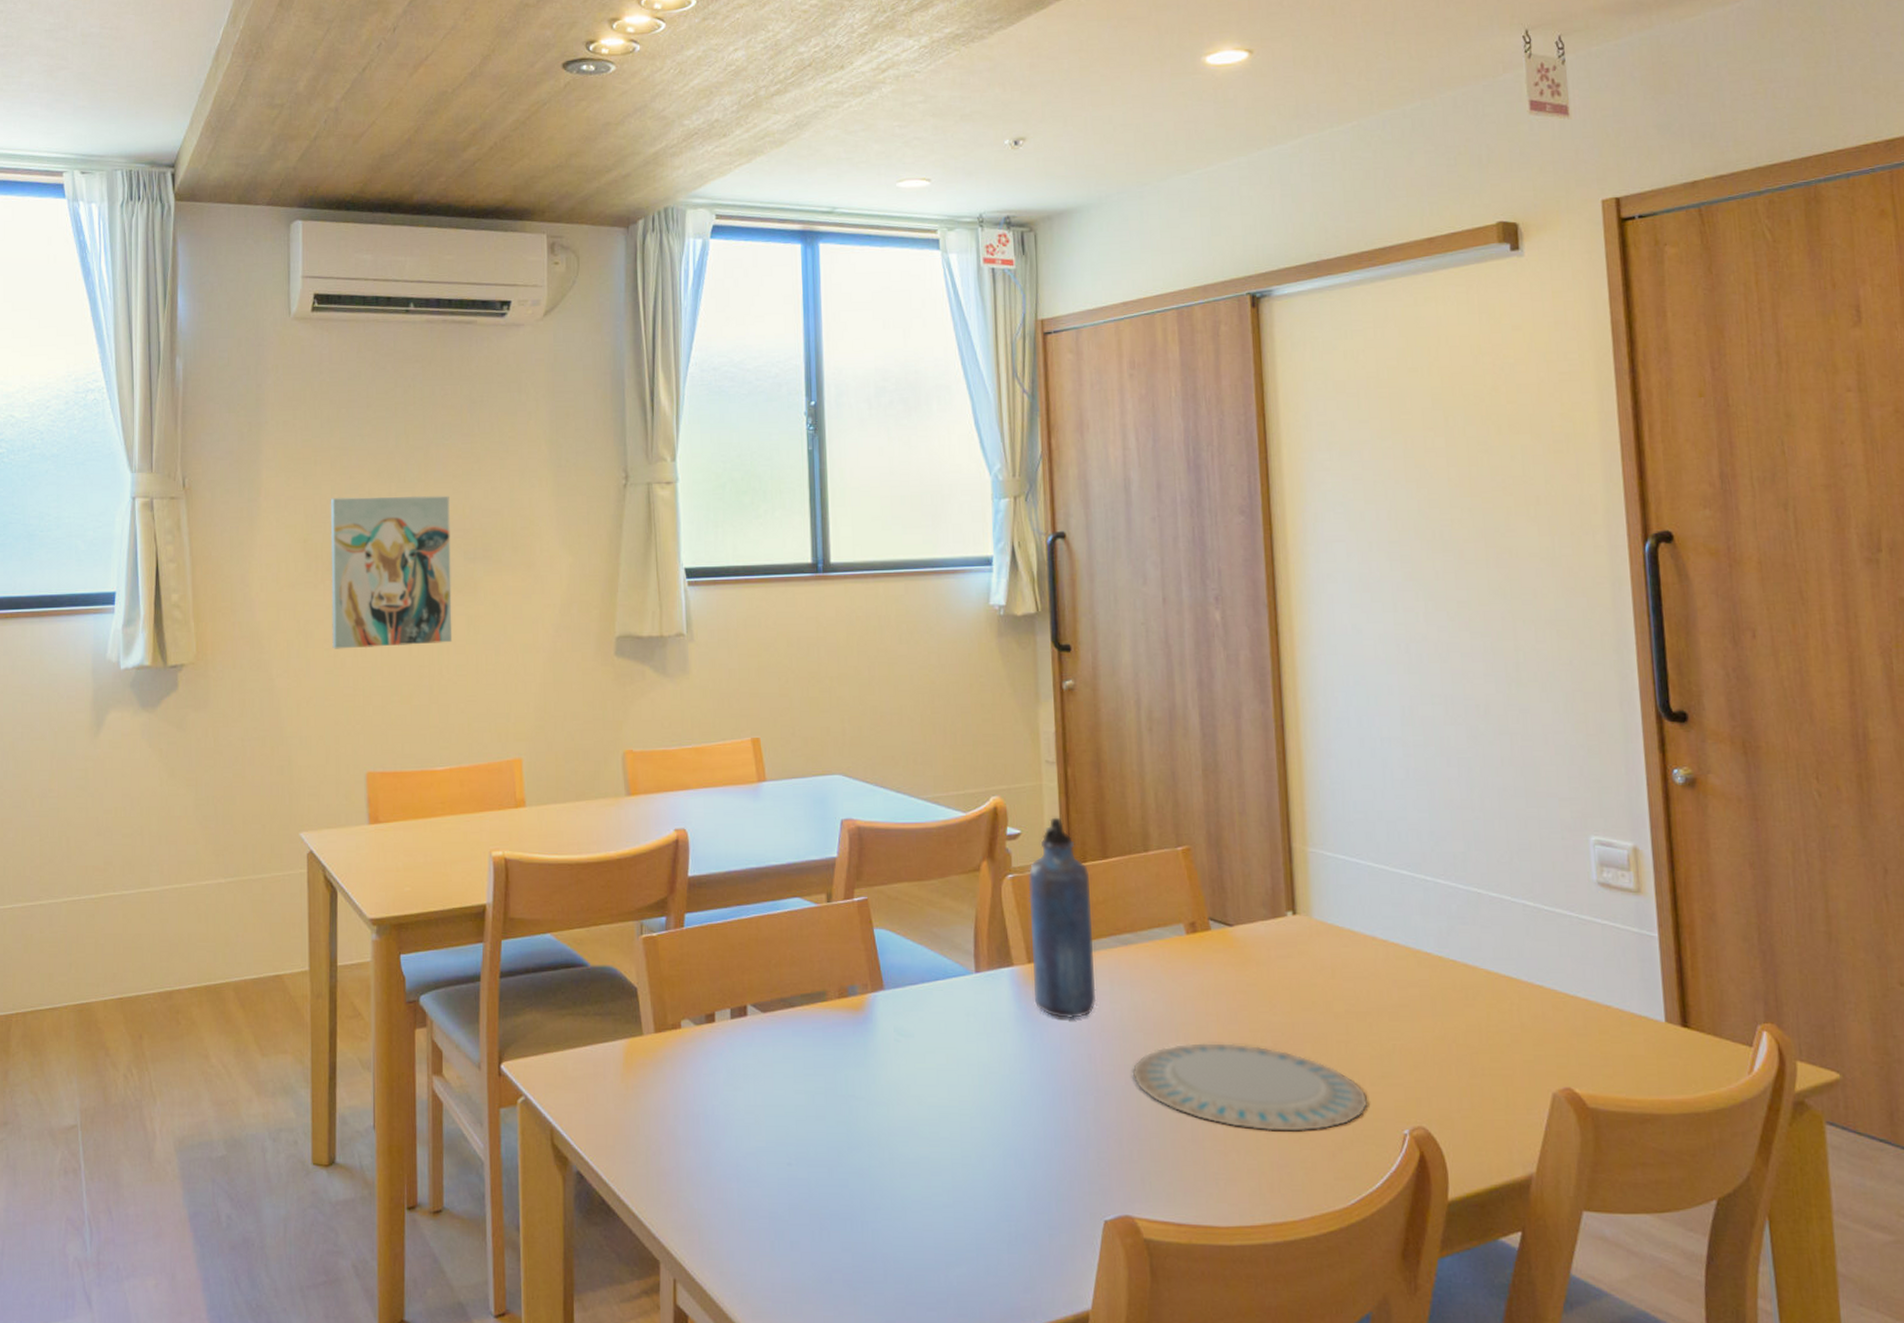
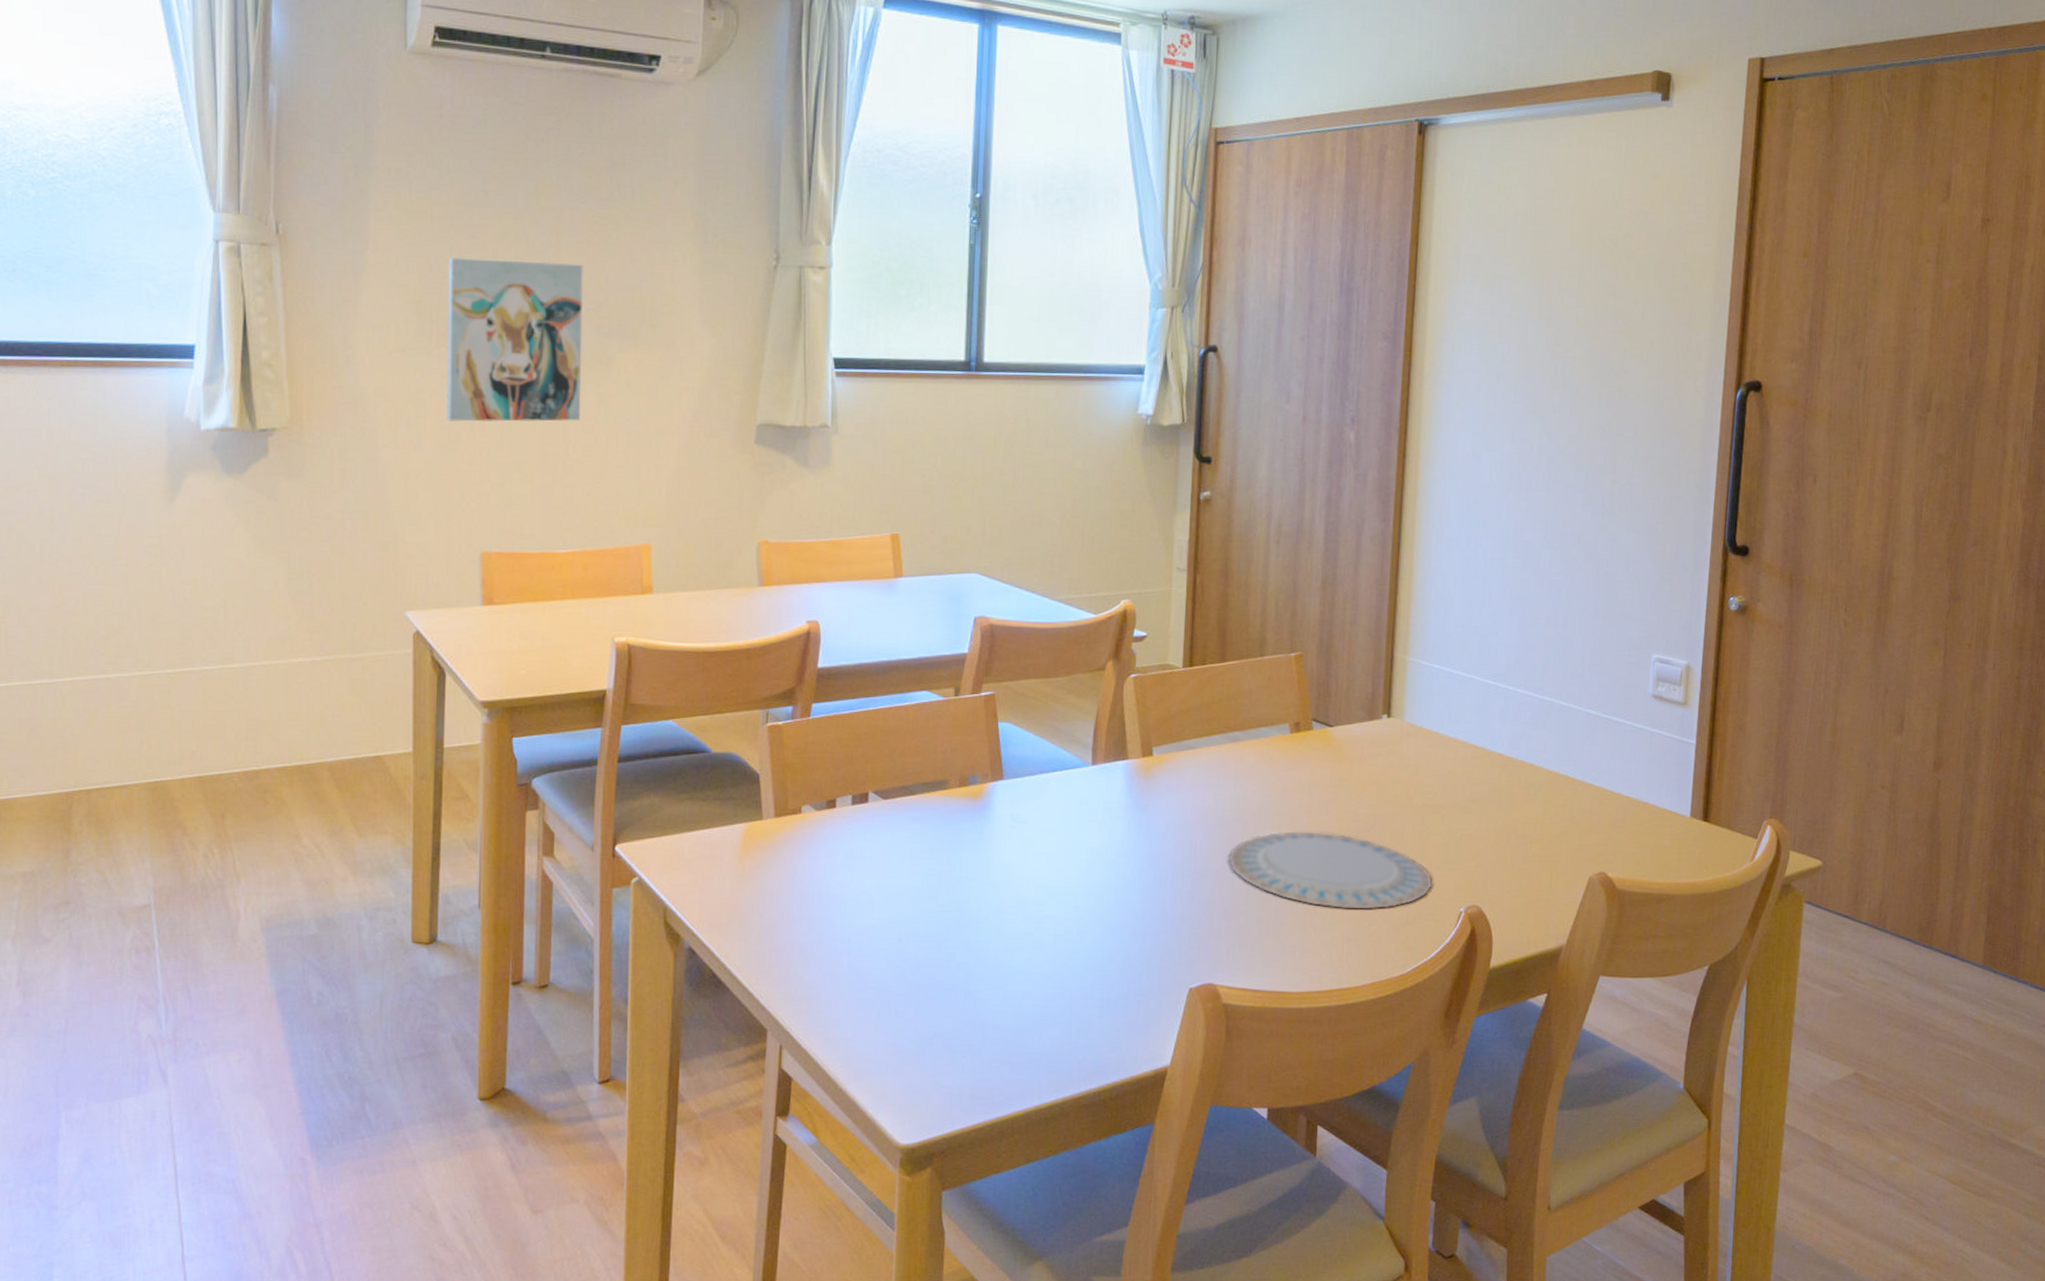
water bottle: present [1029,817,1097,1019] -> none [1145,621,1207,809]

